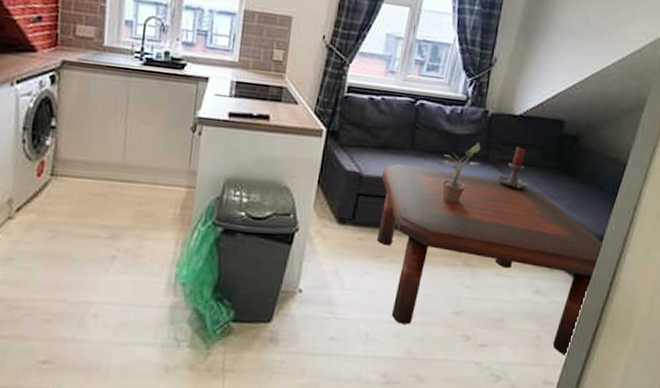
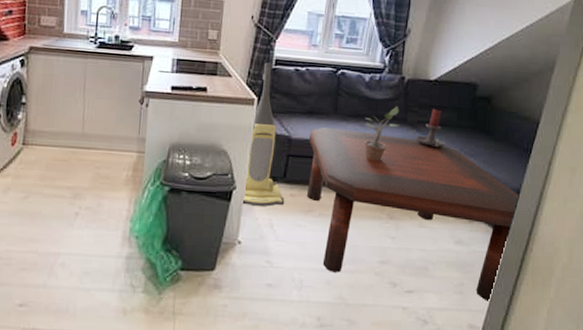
vacuum cleaner: none [306,89,353,252] -> present [243,62,285,207]

